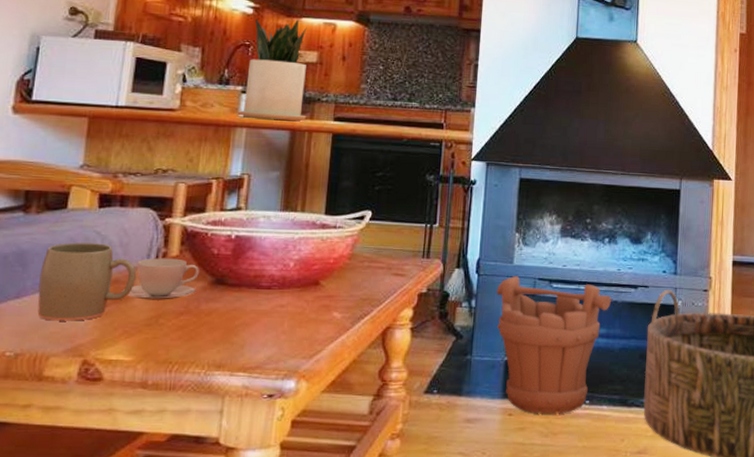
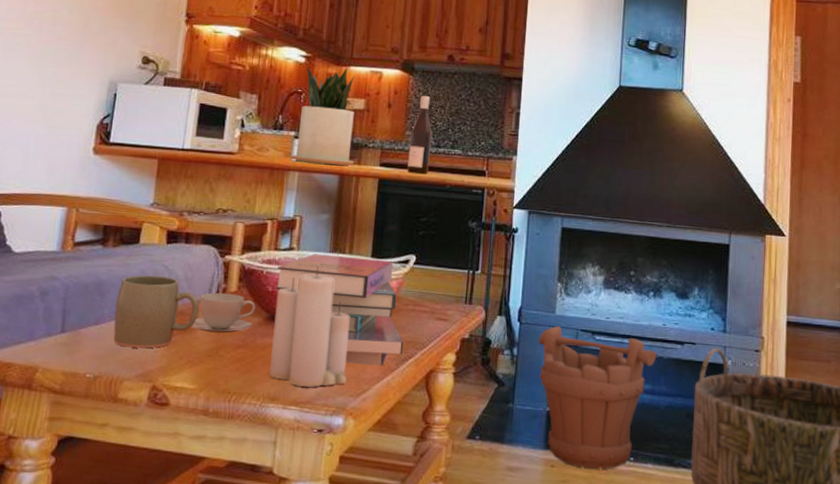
candle: none [215,224,302,351] -> present [270,265,350,387]
books: none [221,213,358,326] -> present [275,253,403,366]
bottle: none [362,48,389,129] -> present [407,96,432,175]

